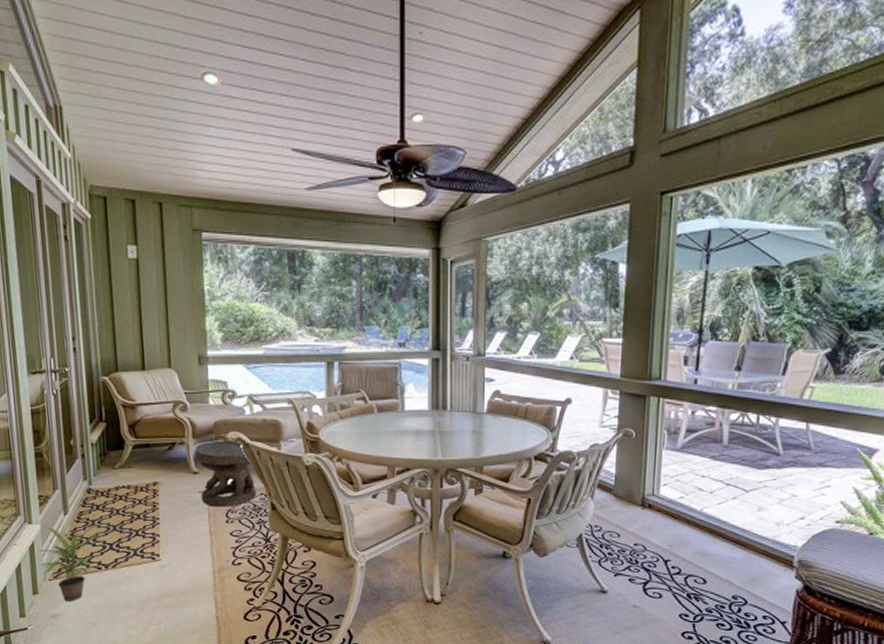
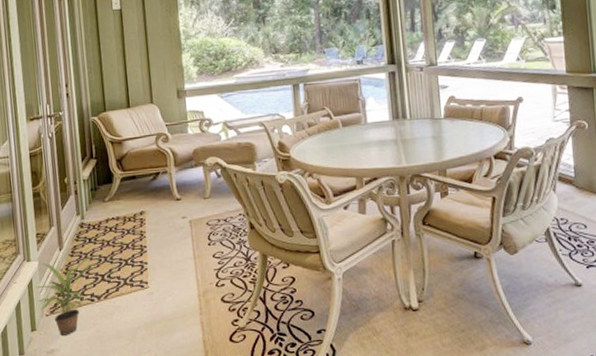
carved stool: present [195,440,256,507] -> none [177,166,235,231]

